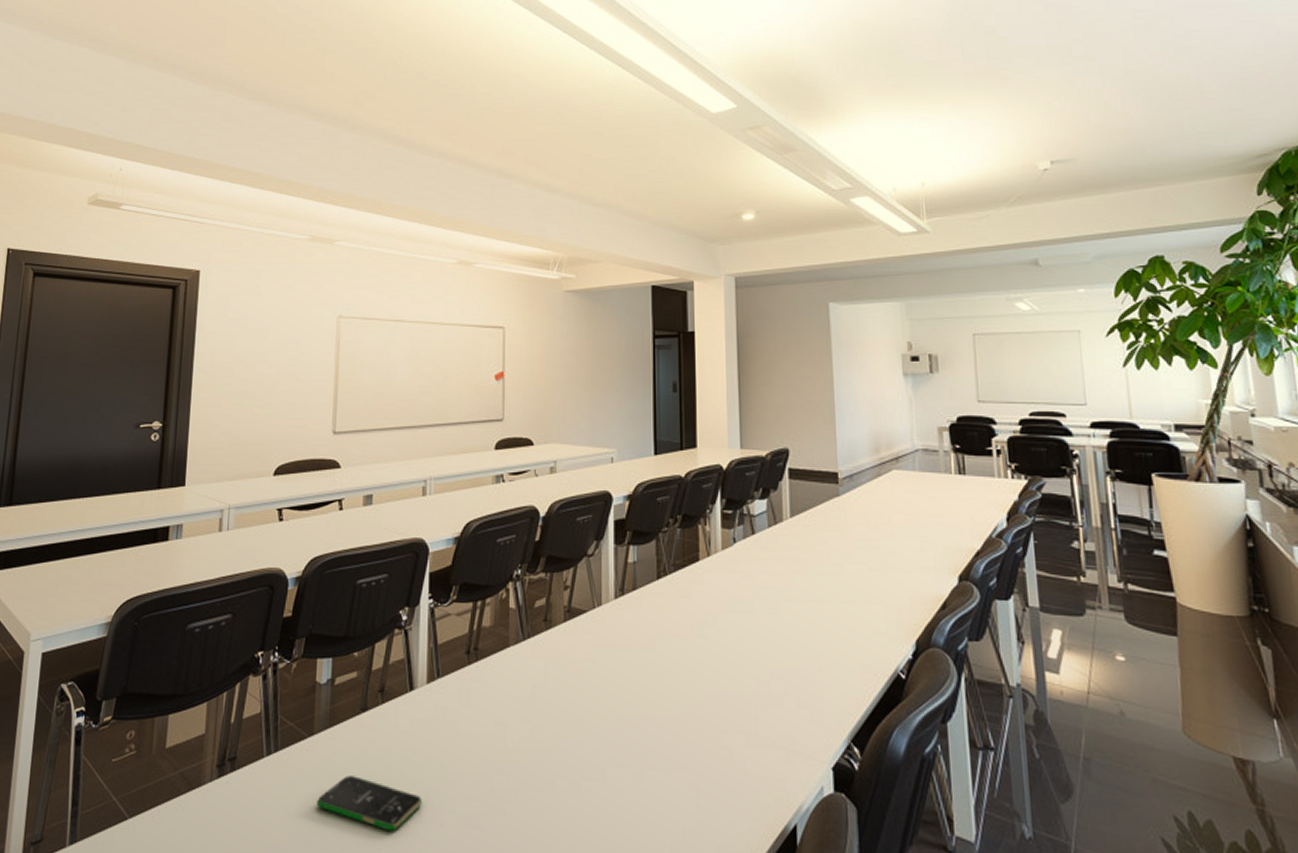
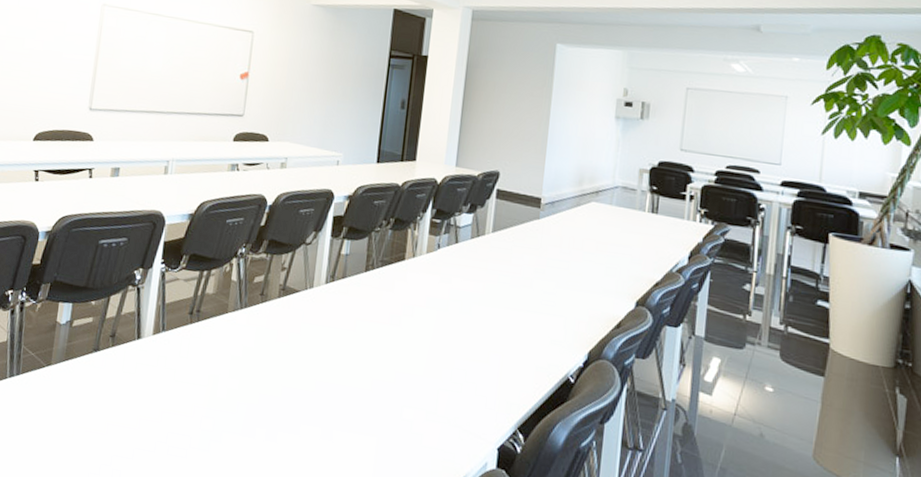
smartphone: present [317,775,422,832] -> none [49,402,139,452]

